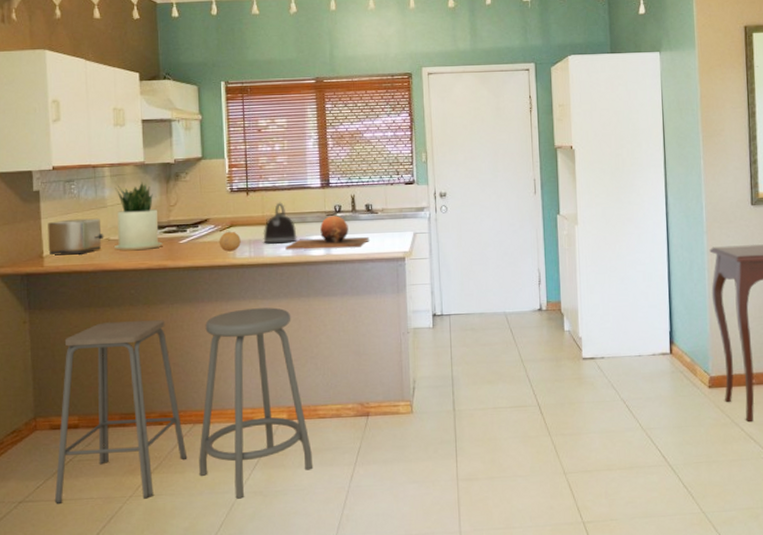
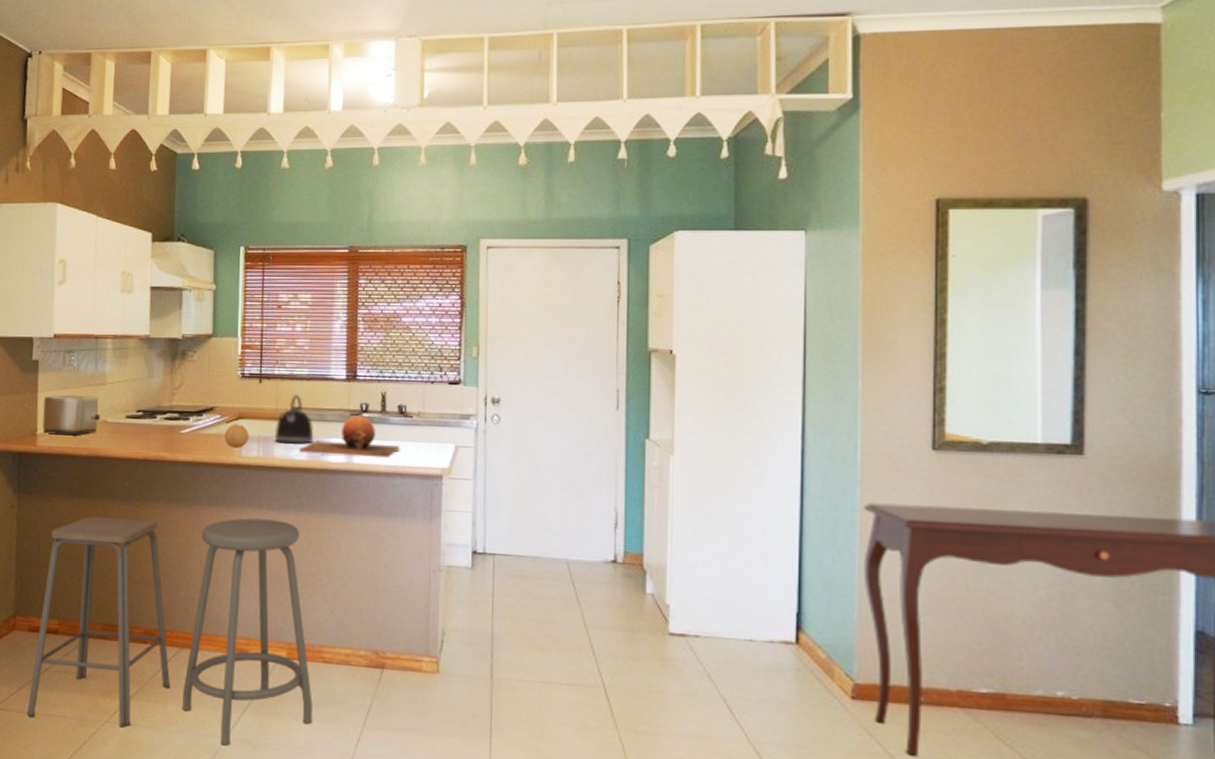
planter: present [113,182,163,251] -> none [110,358,163,438]

